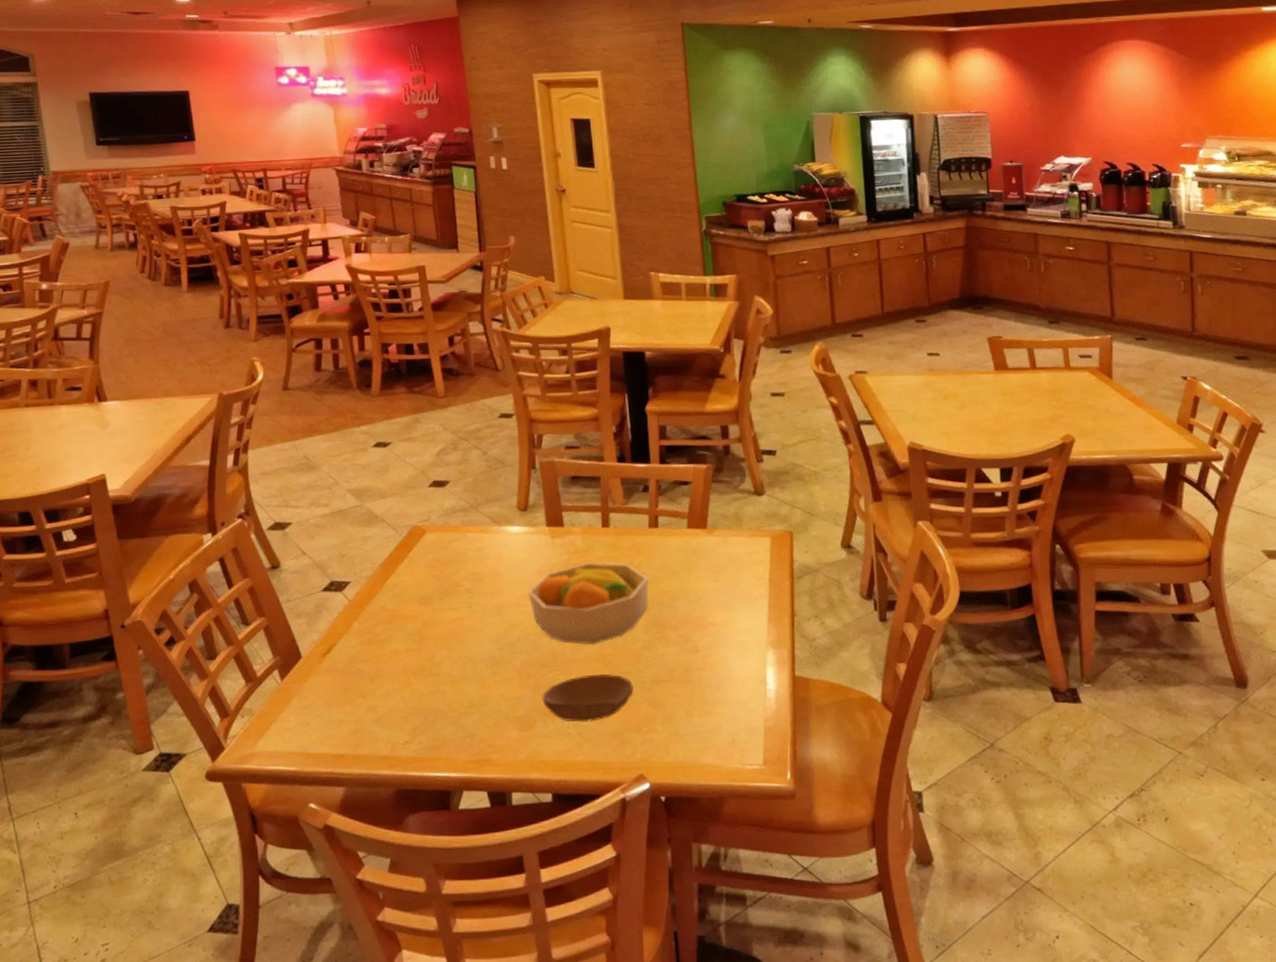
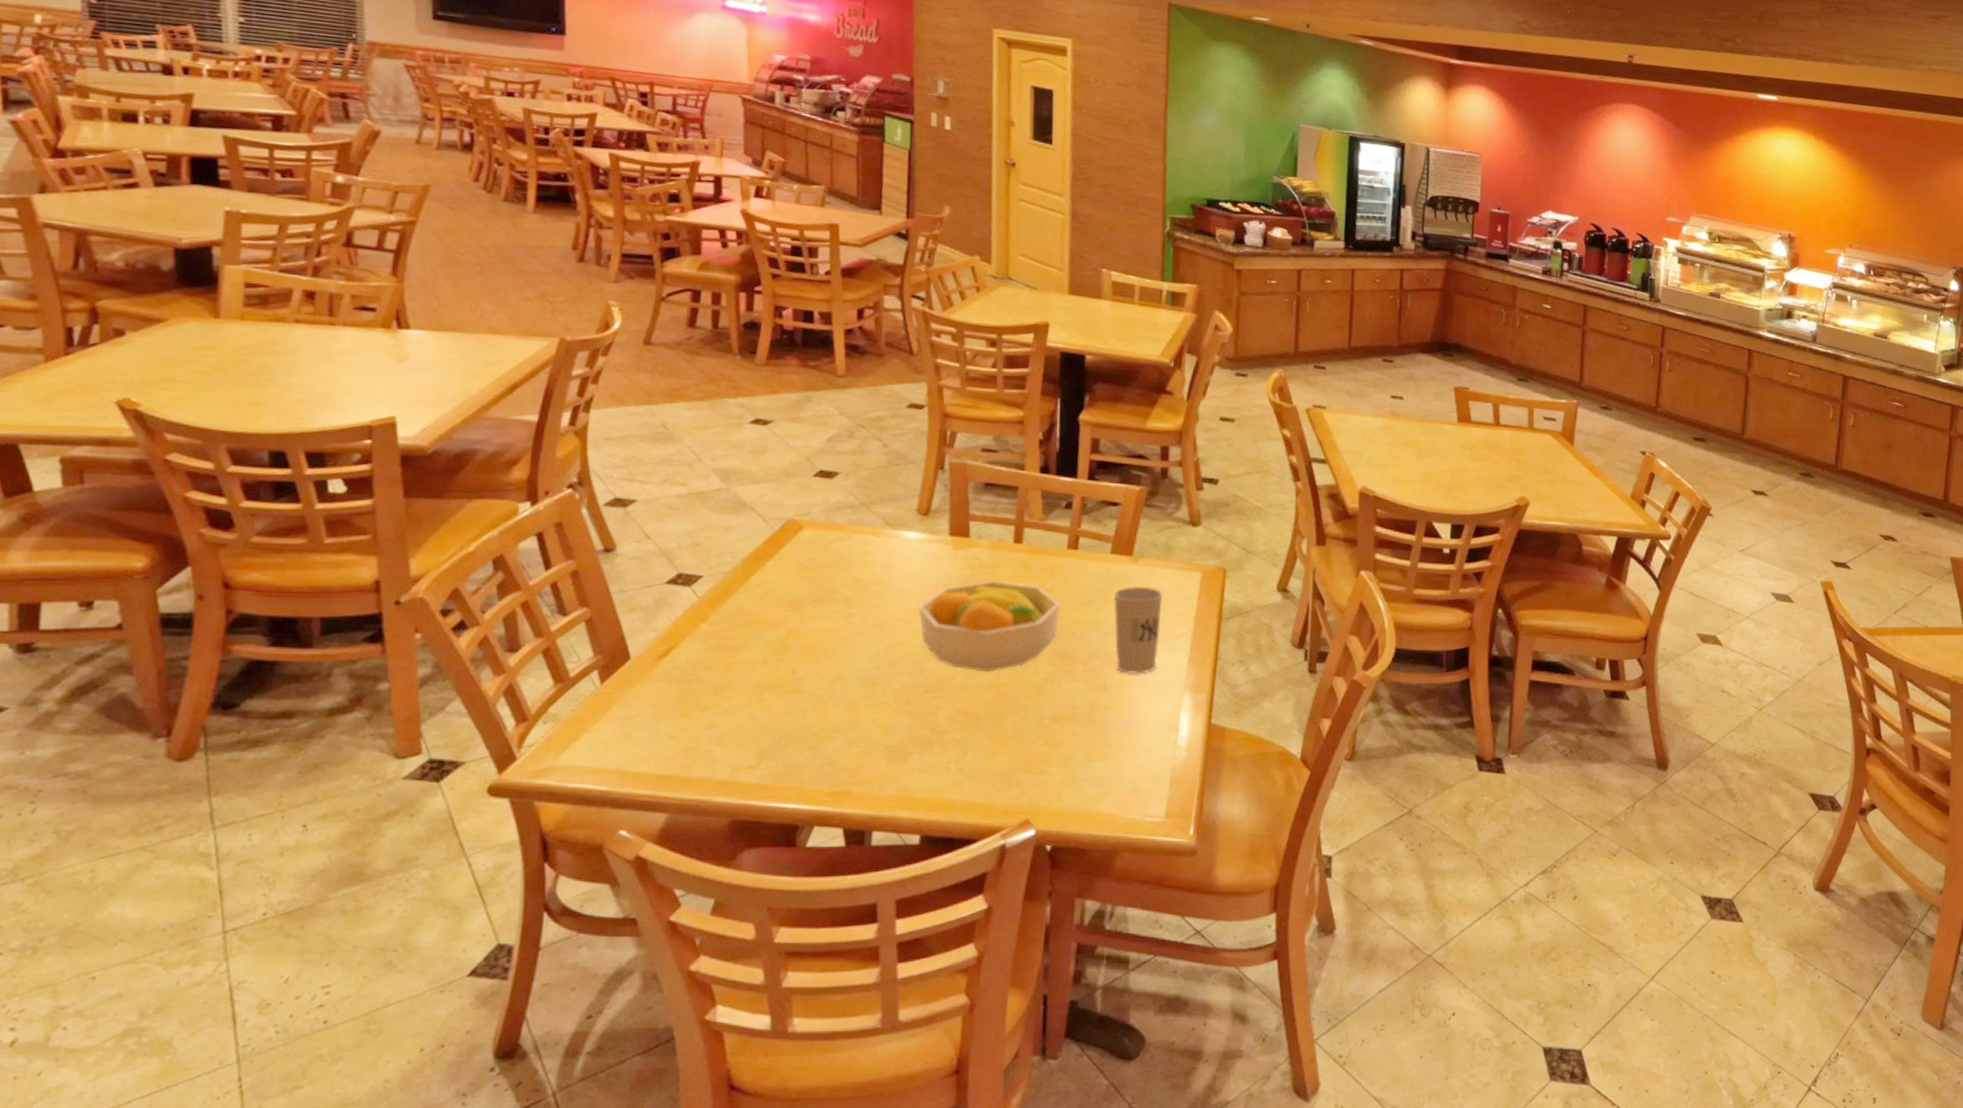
bowl: present [542,673,633,722] -> none [921,705,1029,758]
cup: none [695,554,740,636] -> present [1113,585,1163,674]

